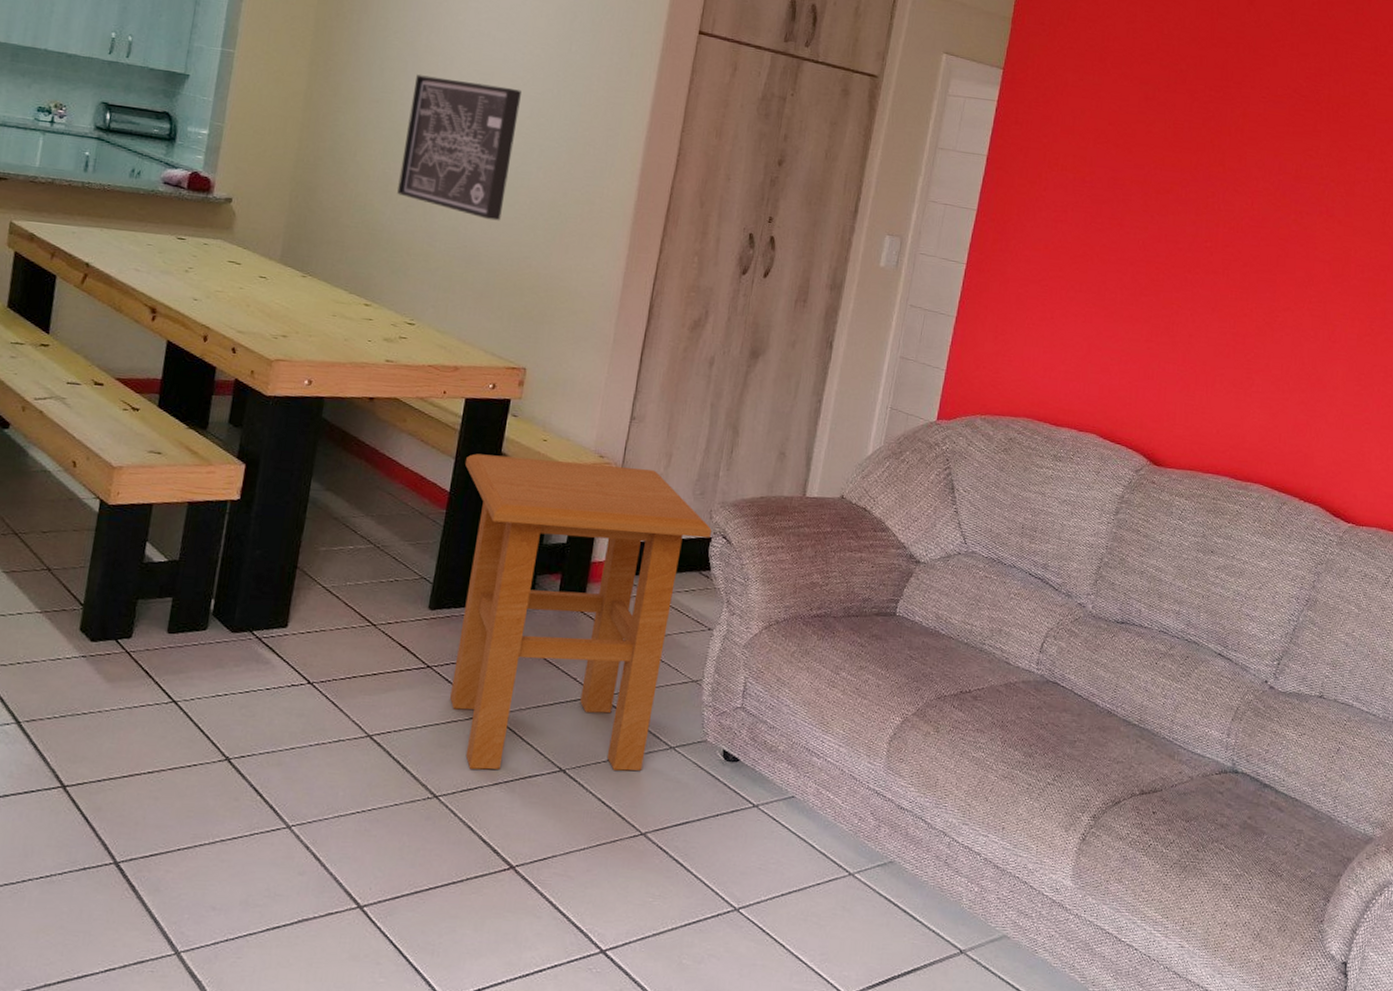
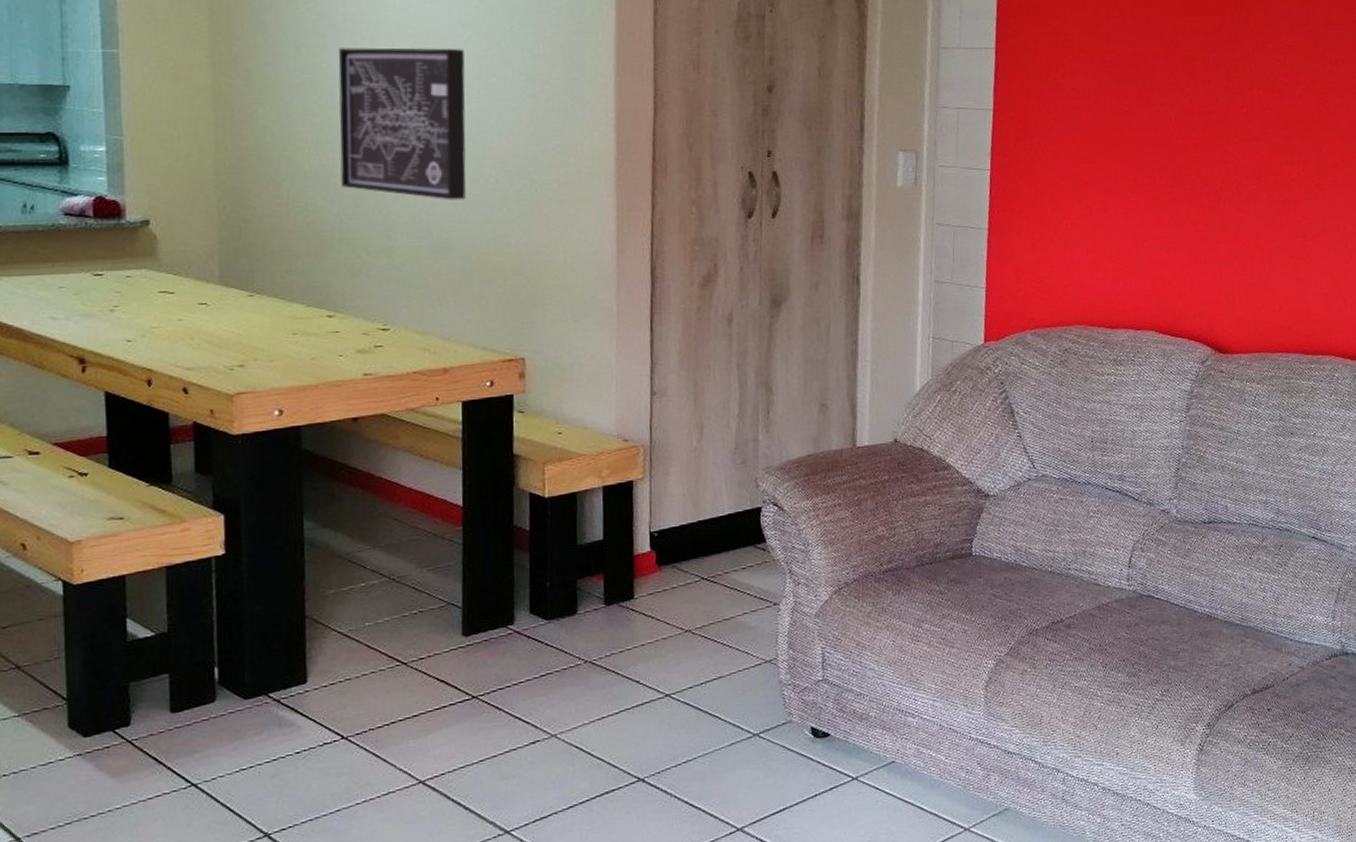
side table: present [450,453,712,771] -> none [475,446,761,796]

